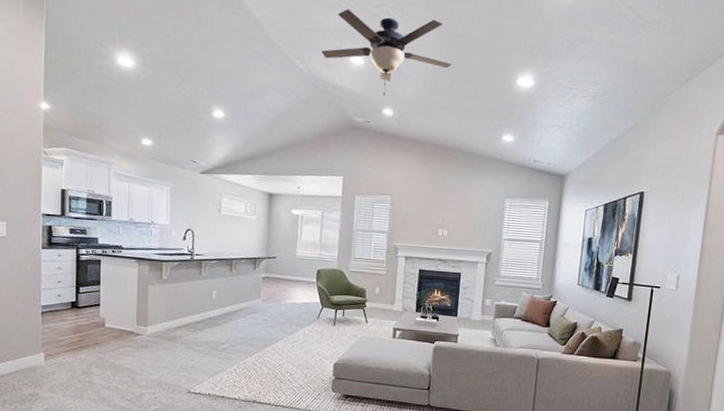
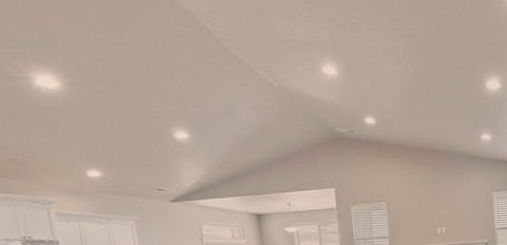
ceiling fan: present [321,9,452,96] -> none [290,19,425,106]

